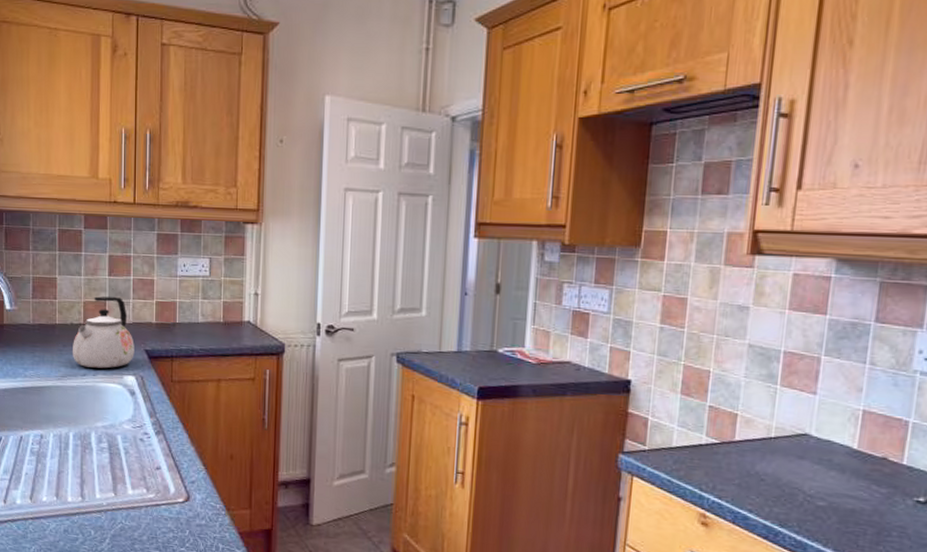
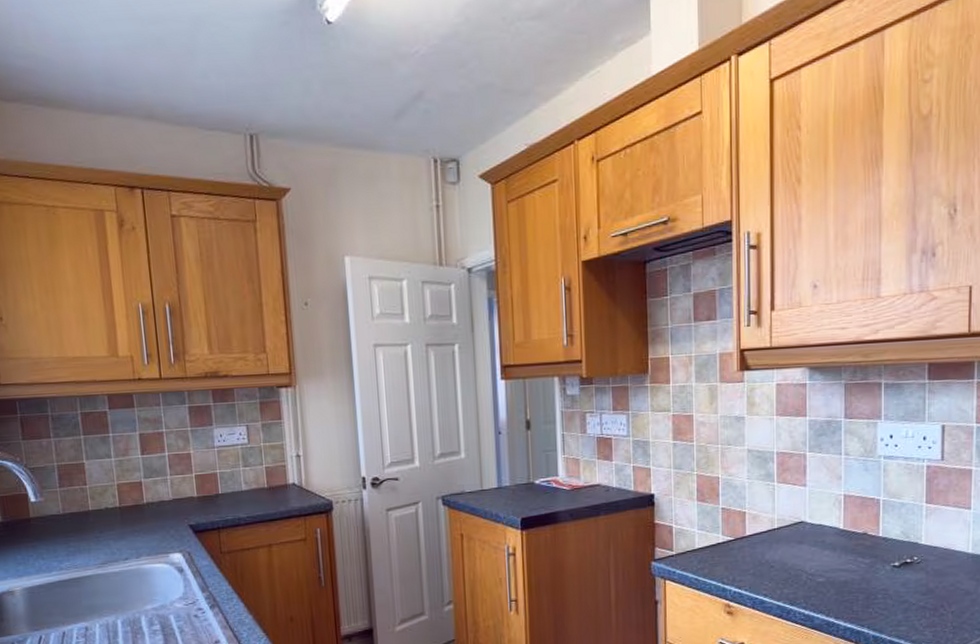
kettle: present [73,296,135,369] -> none [110,475,179,551]

